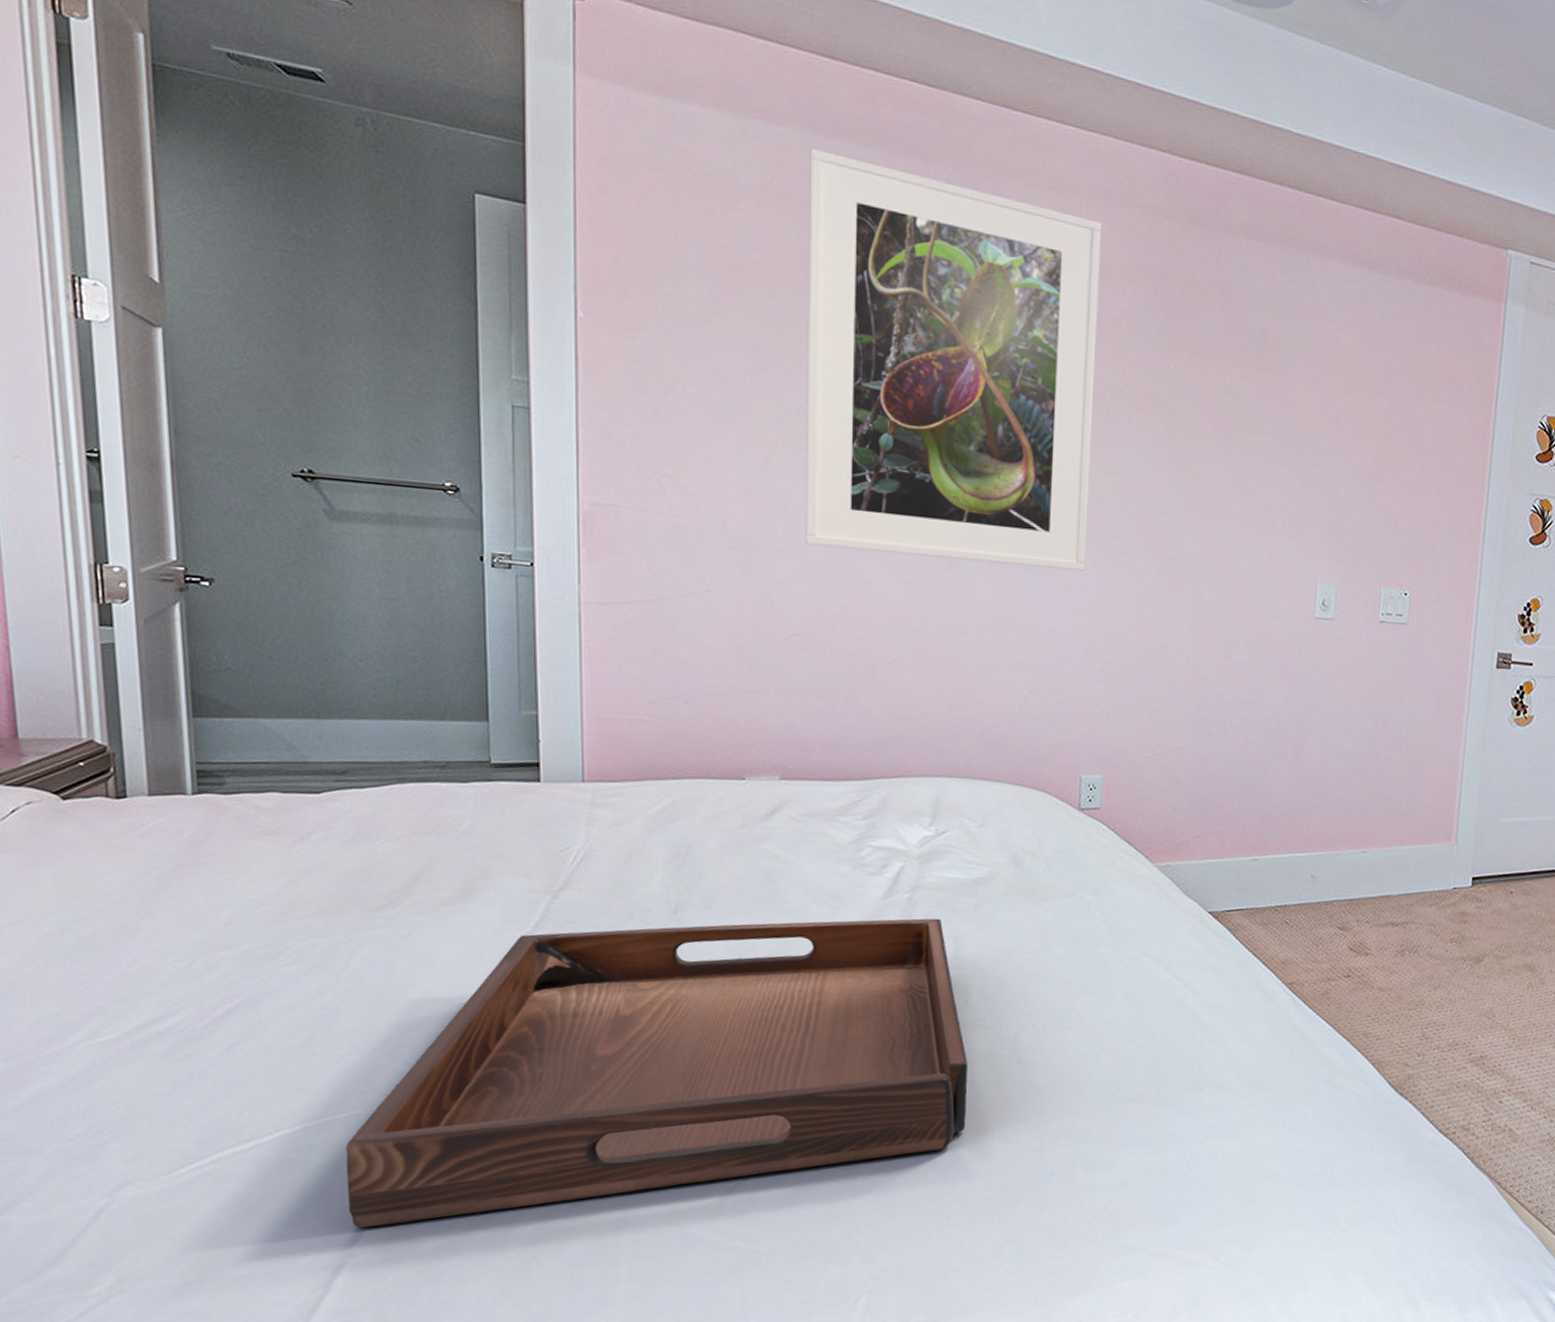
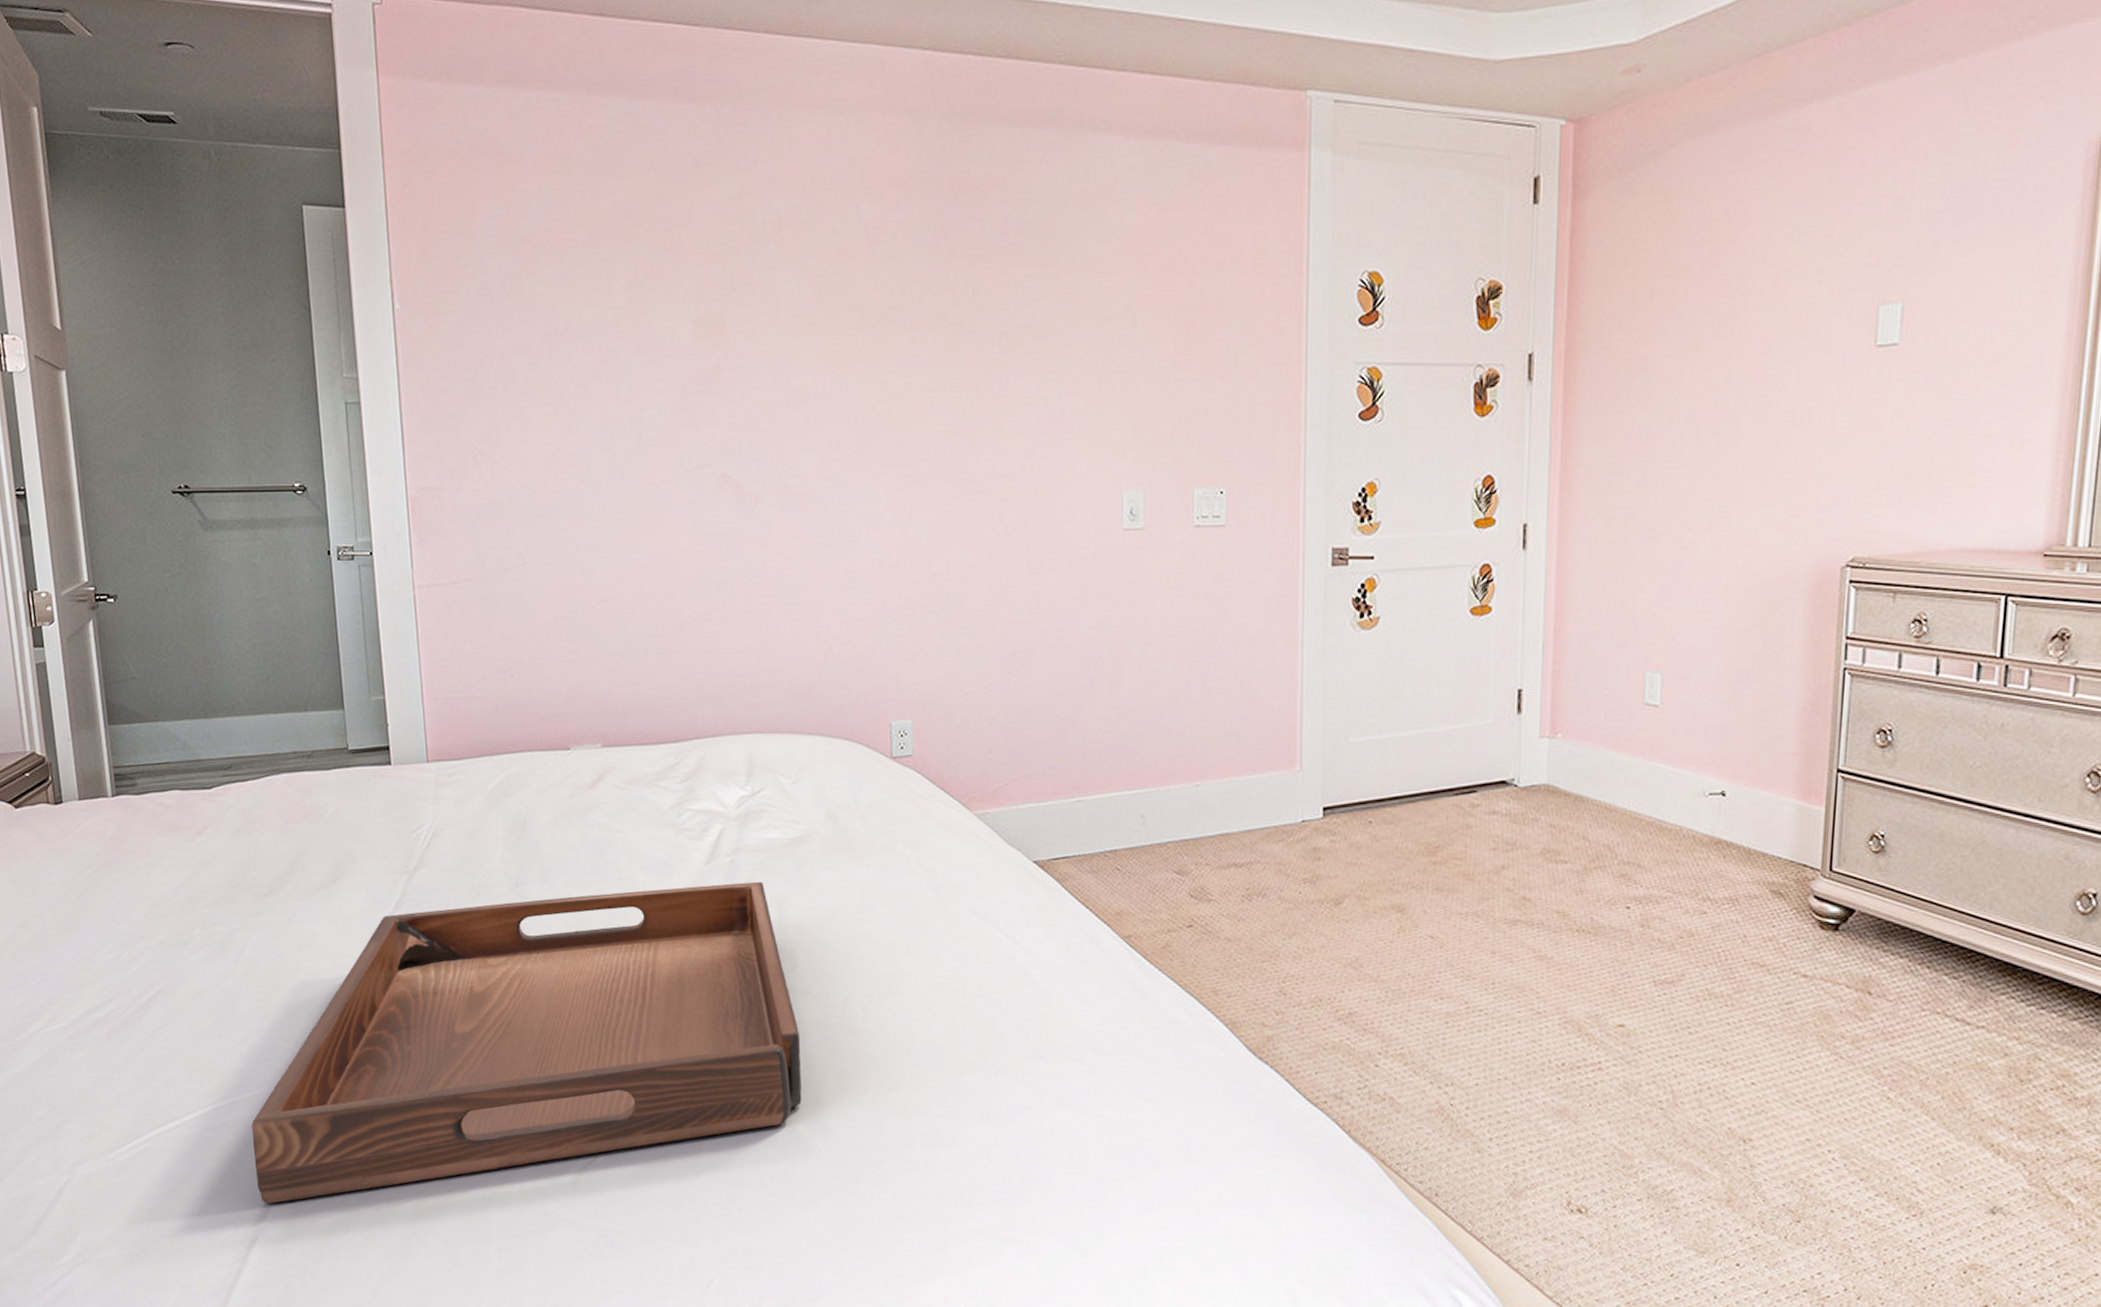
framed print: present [804,148,1101,572] -> none [587,108,880,508]

